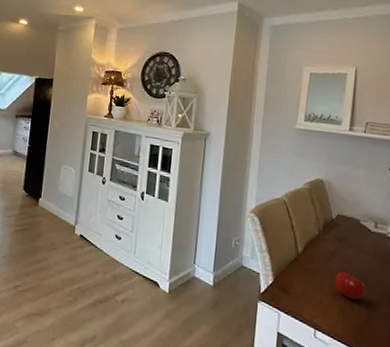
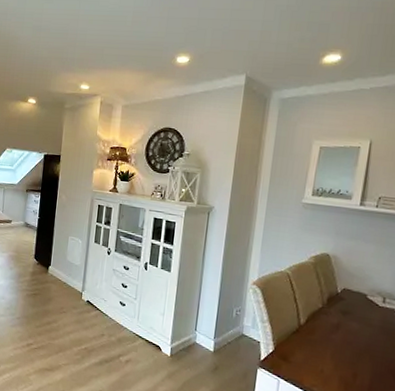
fruit: present [335,271,366,300] -> none [337,343,370,371]

